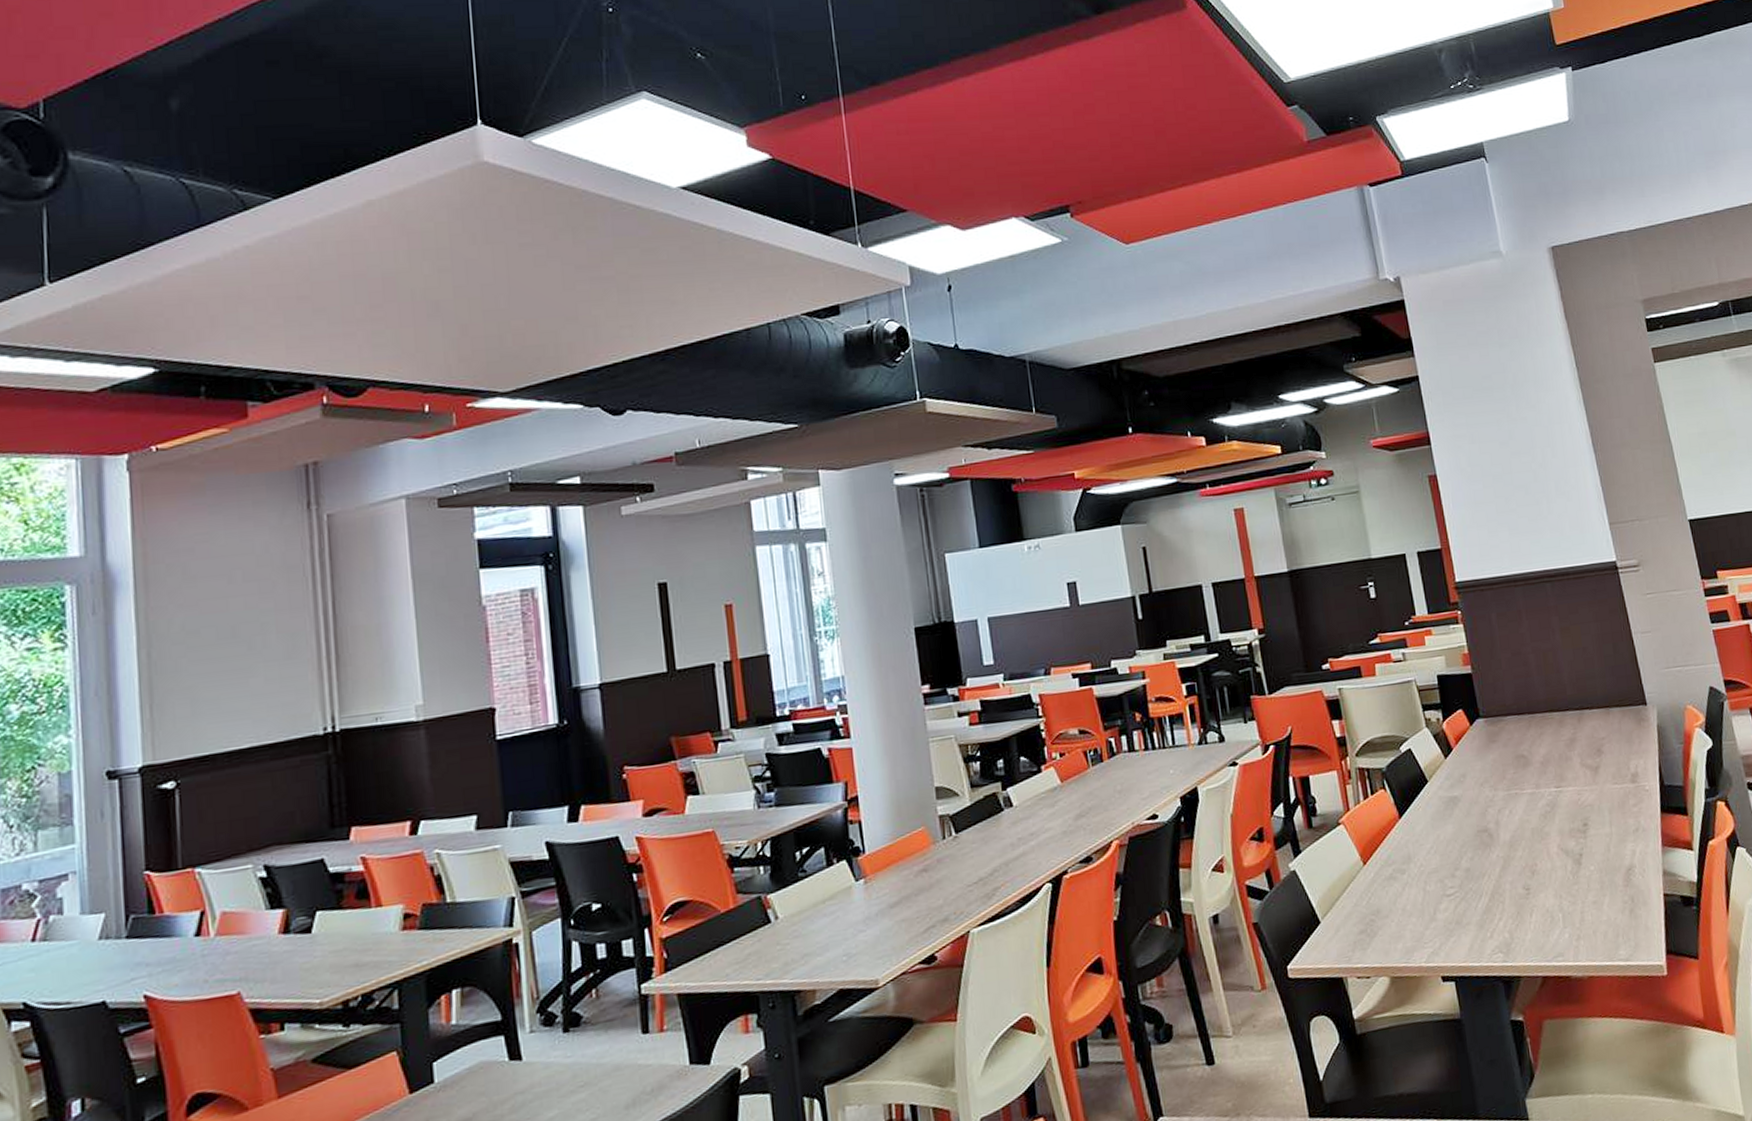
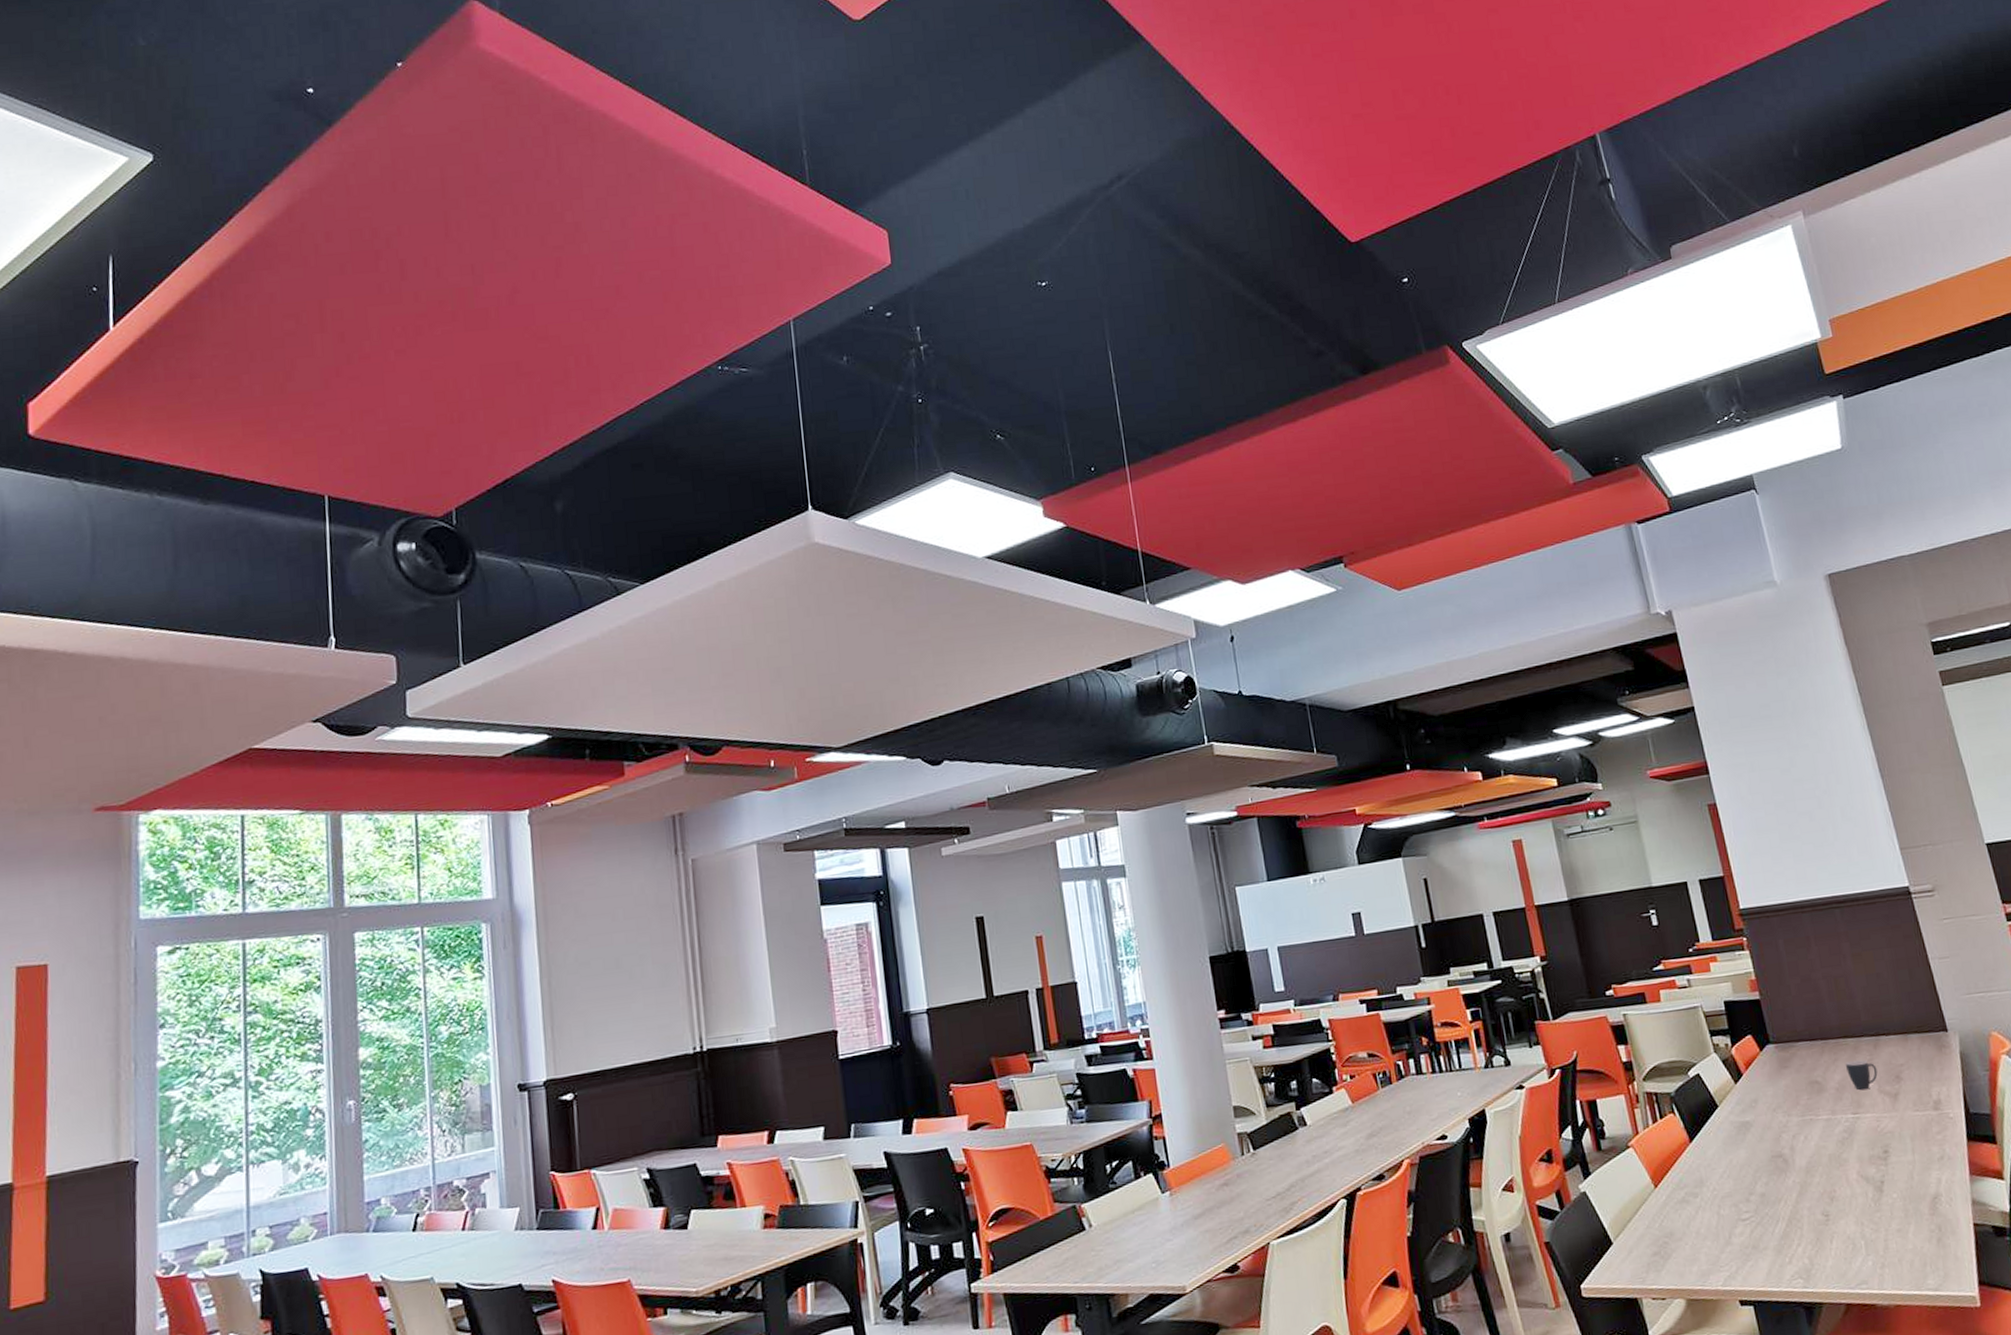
mug: none [1550,733,1580,764] -> present [1845,1060,1878,1090]

